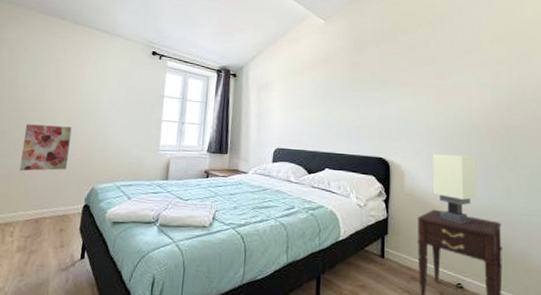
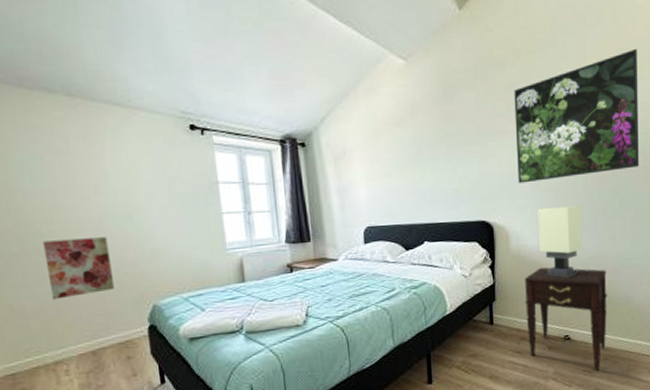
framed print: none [414,28,533,130] -> present [514,48,639,184]

